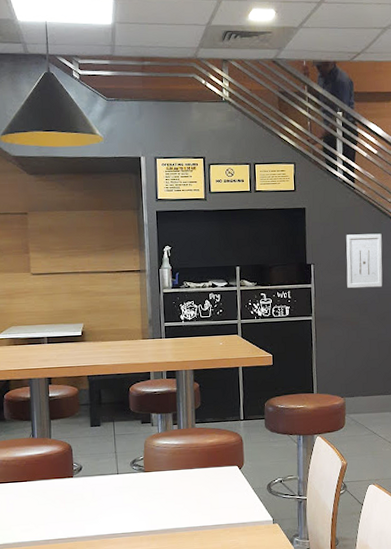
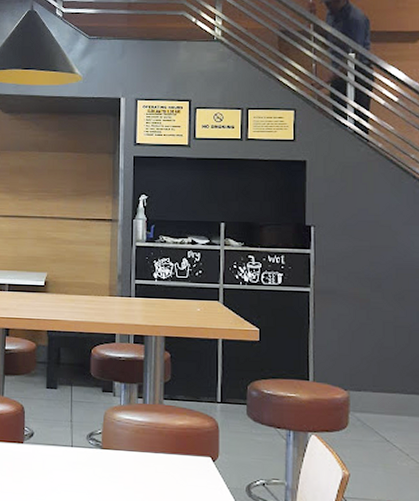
wall art: present [346,233,383,289] -> none [355,194,403,260]

